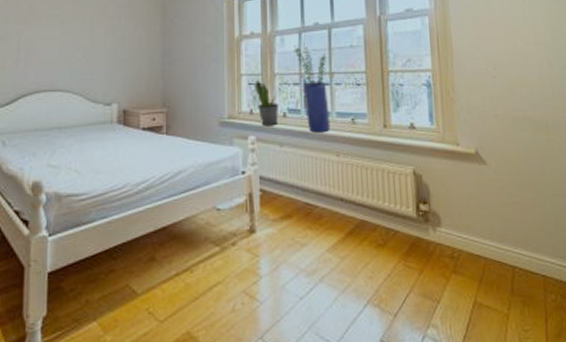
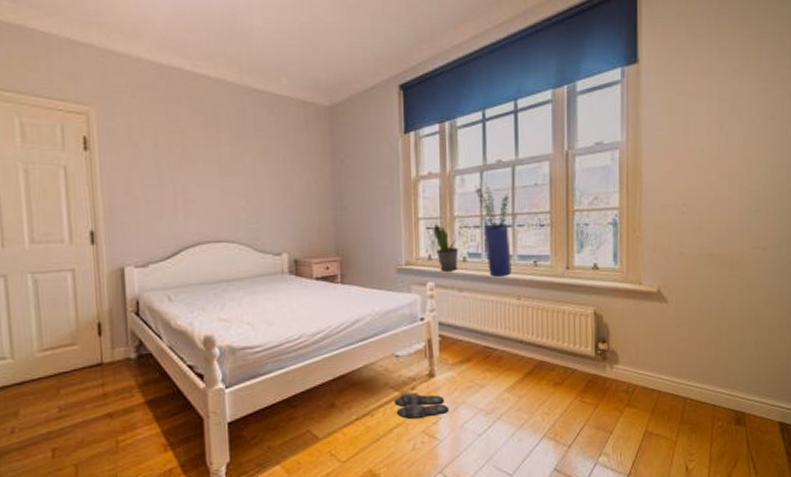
slippers: none [214,249,270,277] -> present [394,393,450,419]

